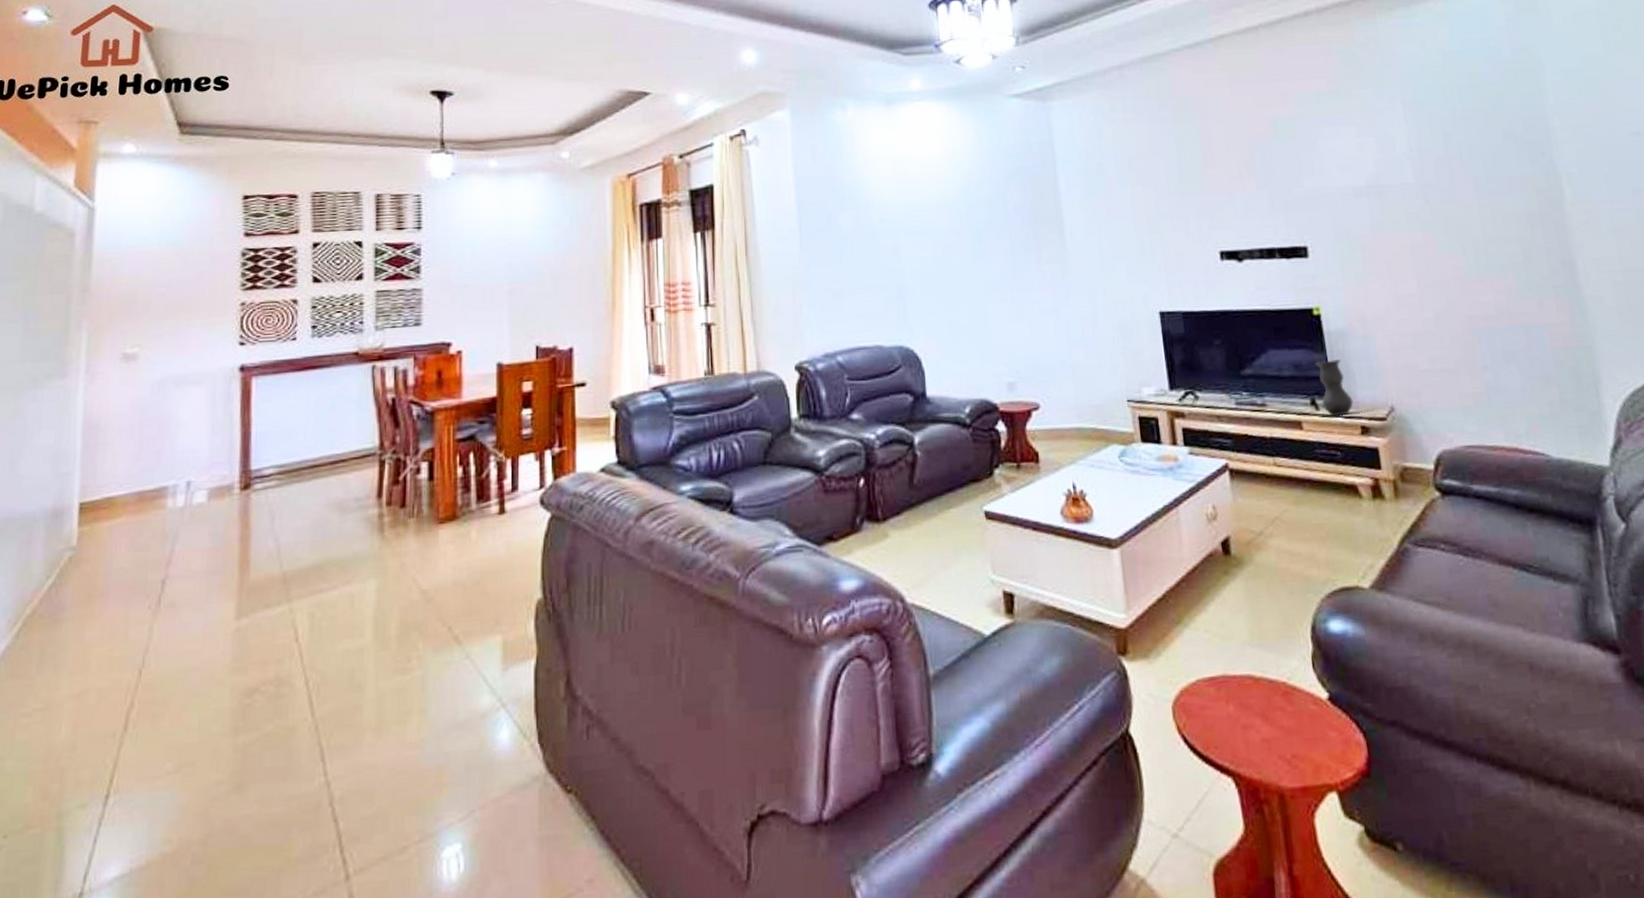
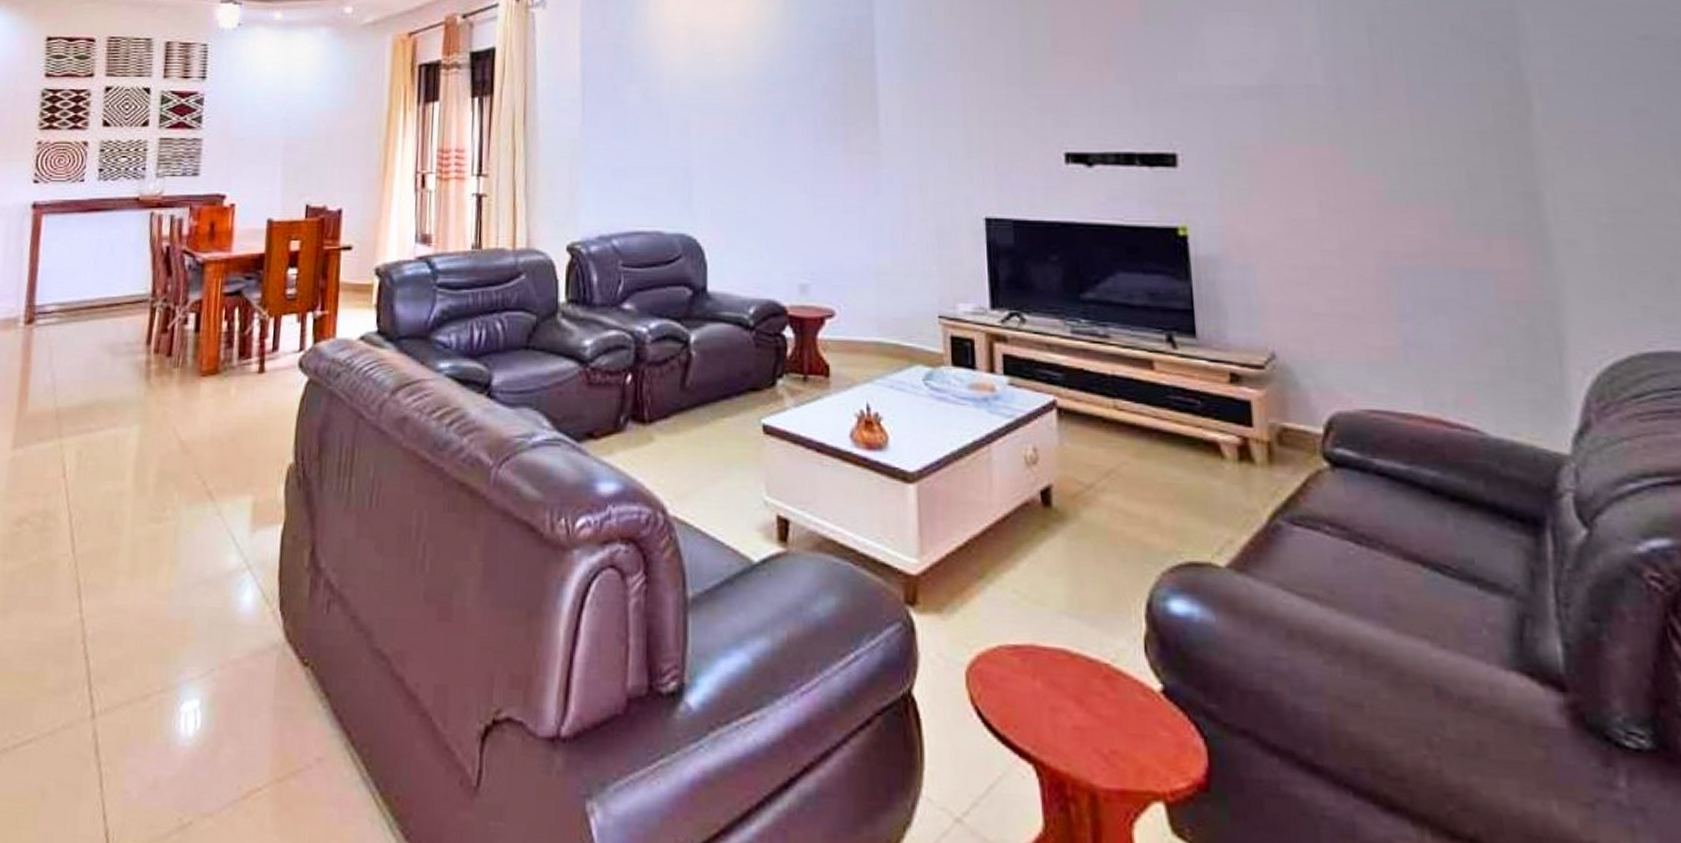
vase: present [1315,359,1354,417] -> none [1176,291,1223,359]

